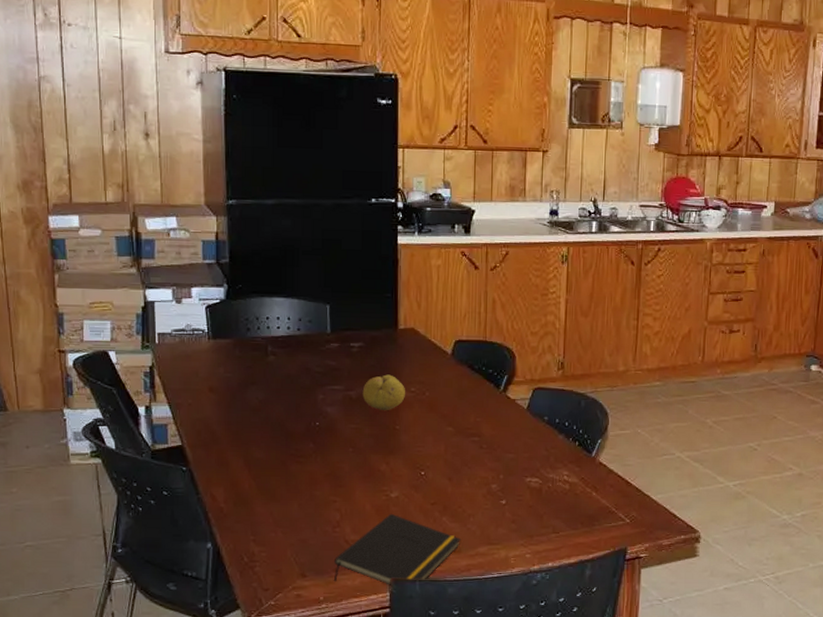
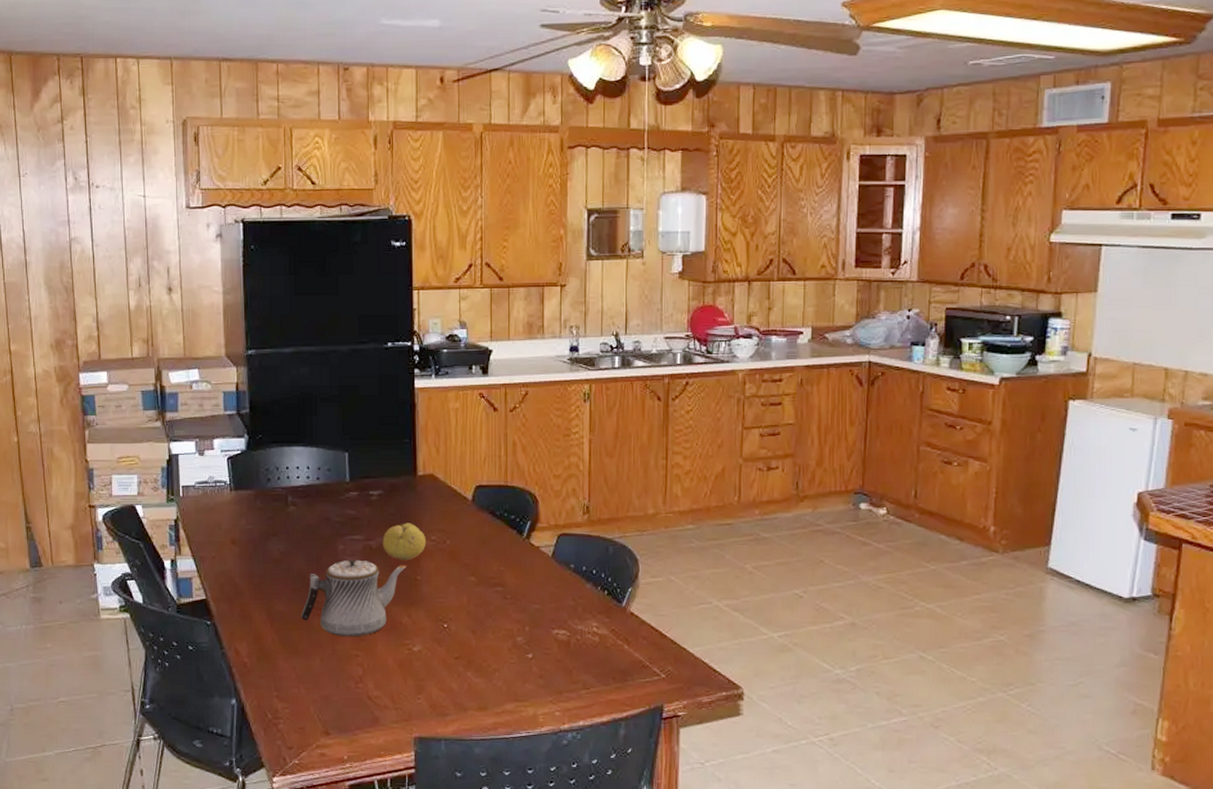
teapot: none [279,409,385,484] -> present [301,559,406,637]
notepad: present [333,513,462,585] -> none [357,668,487,744]

